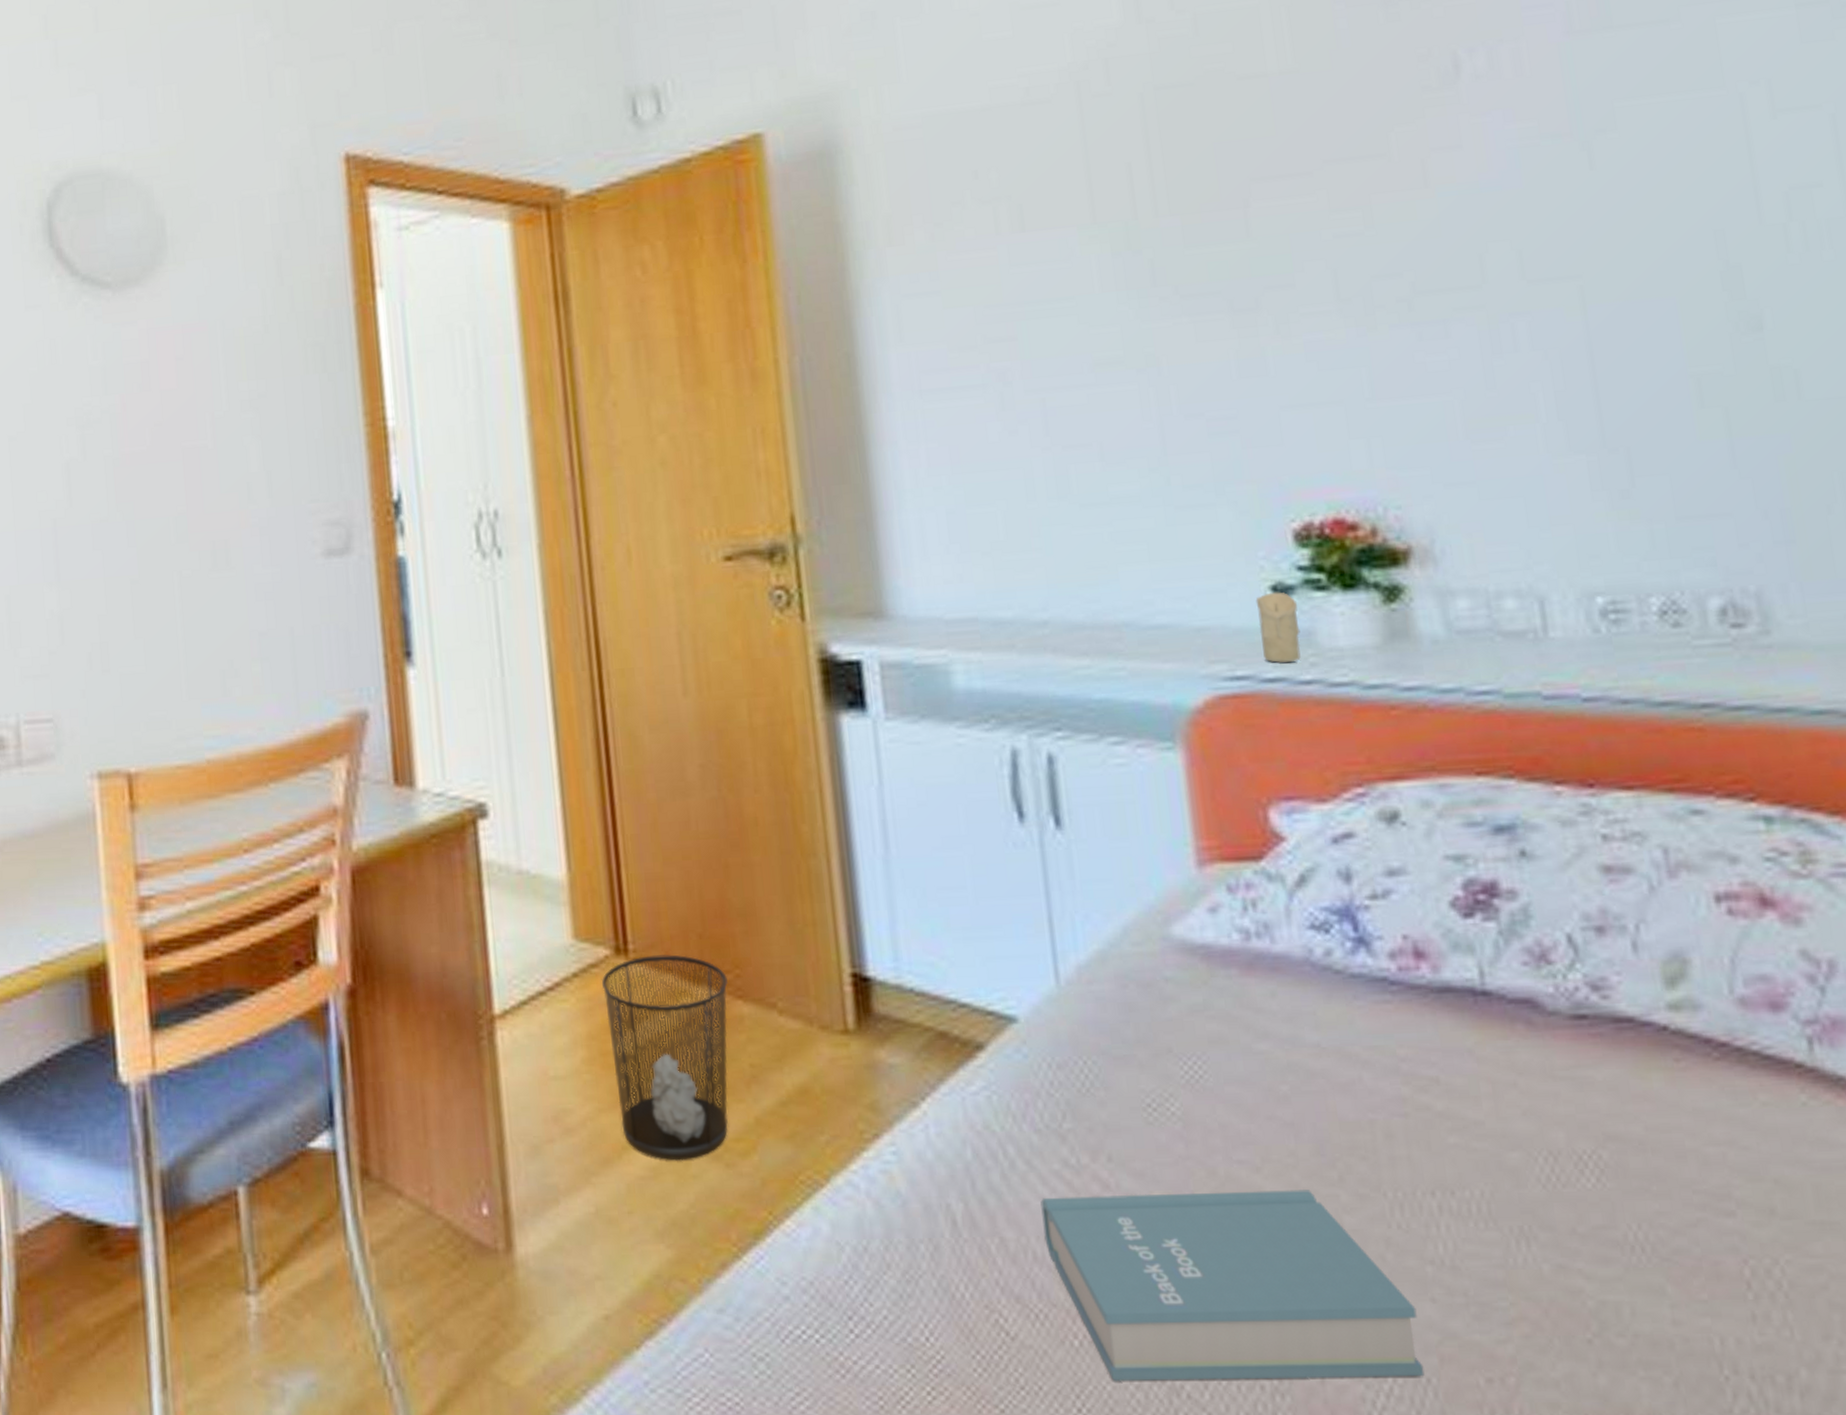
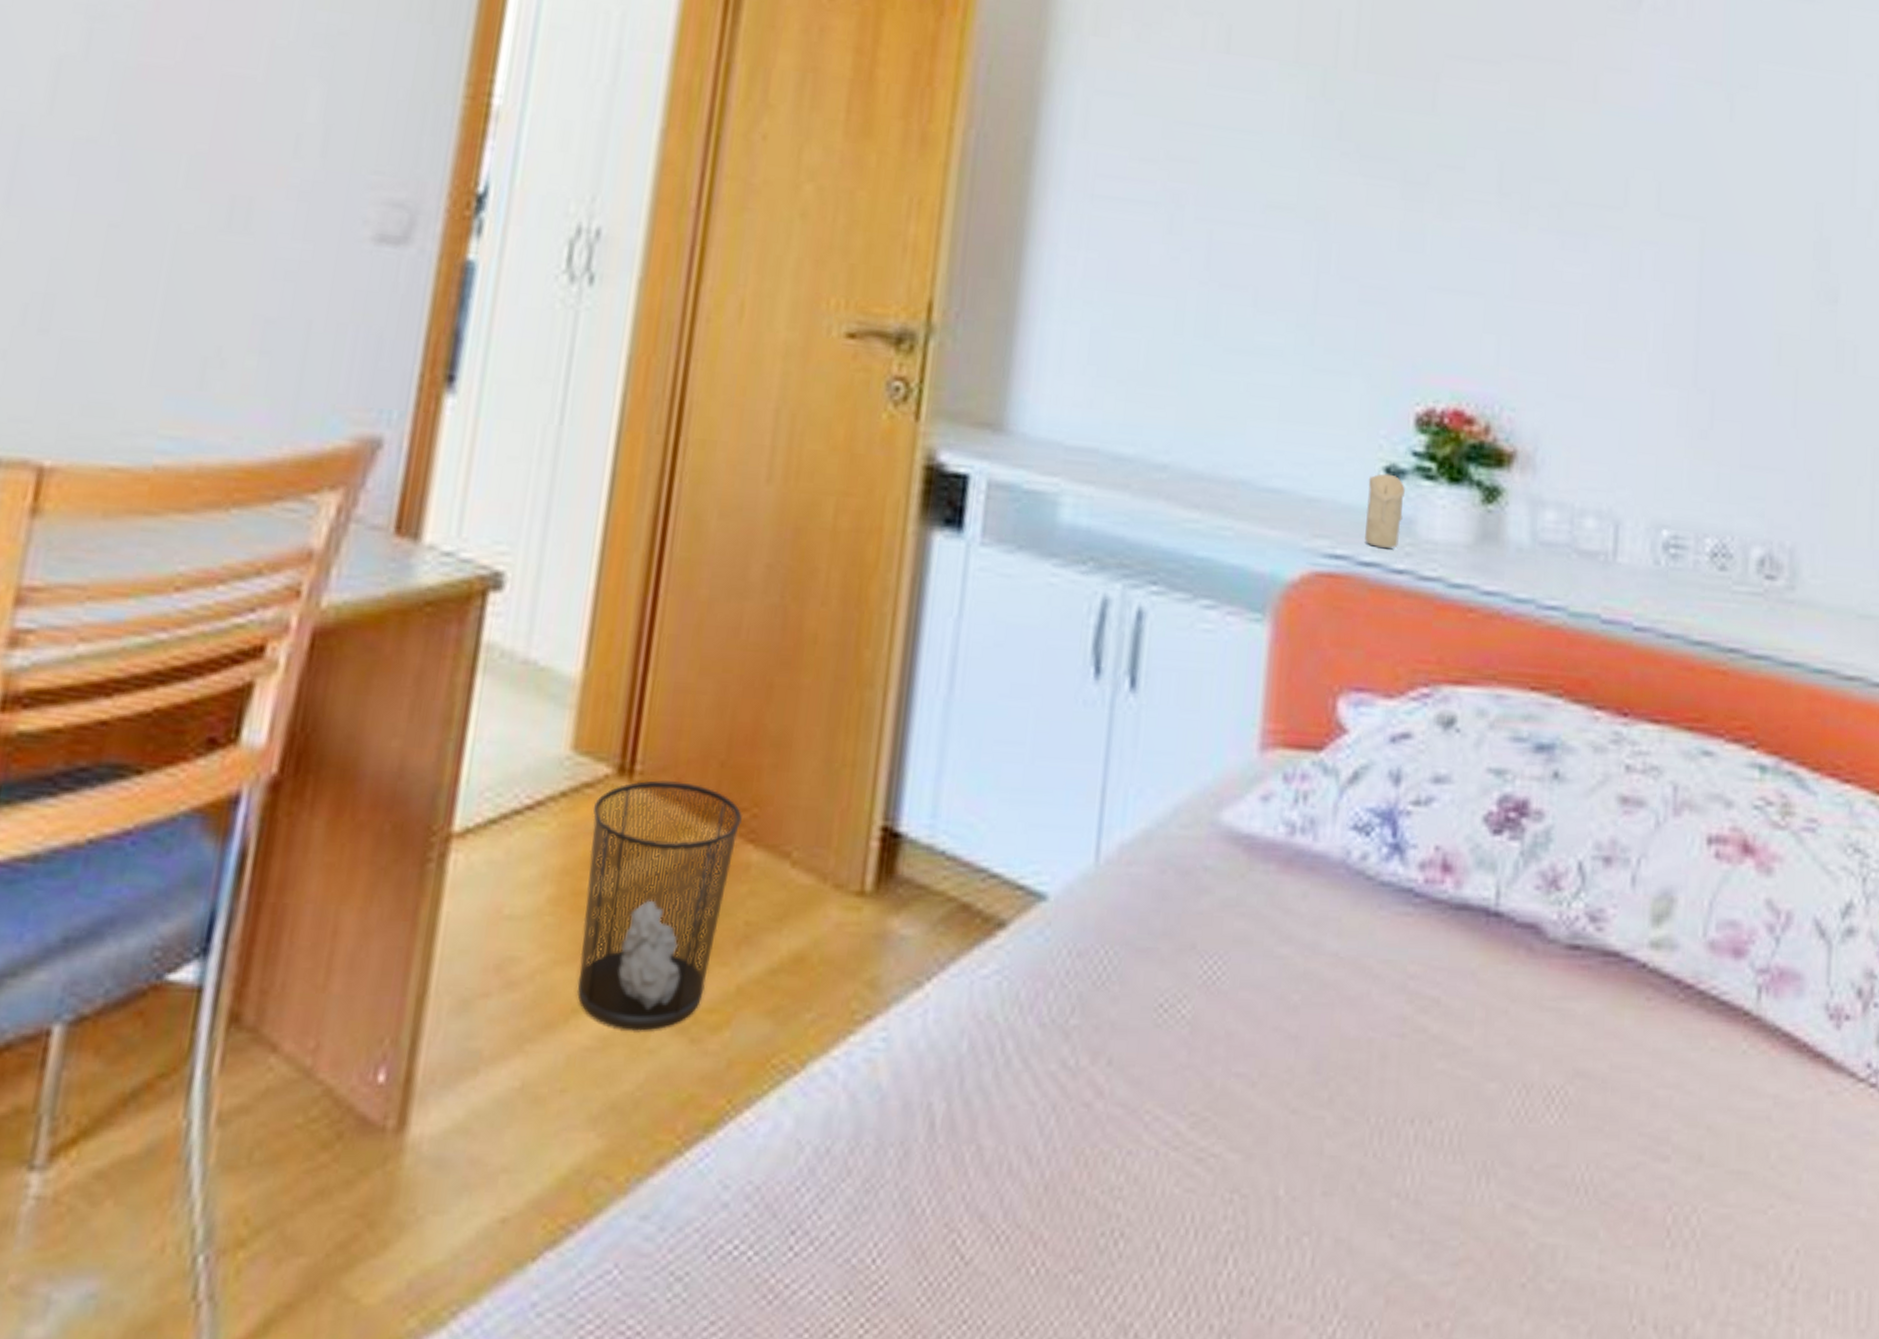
book: present [1040,1190,1425,1381] -> none [1024,1102,1374,1319]

